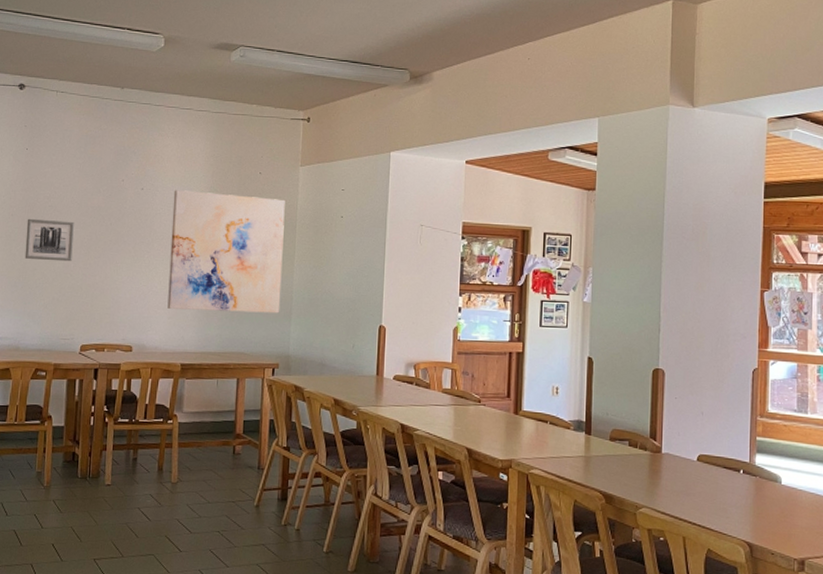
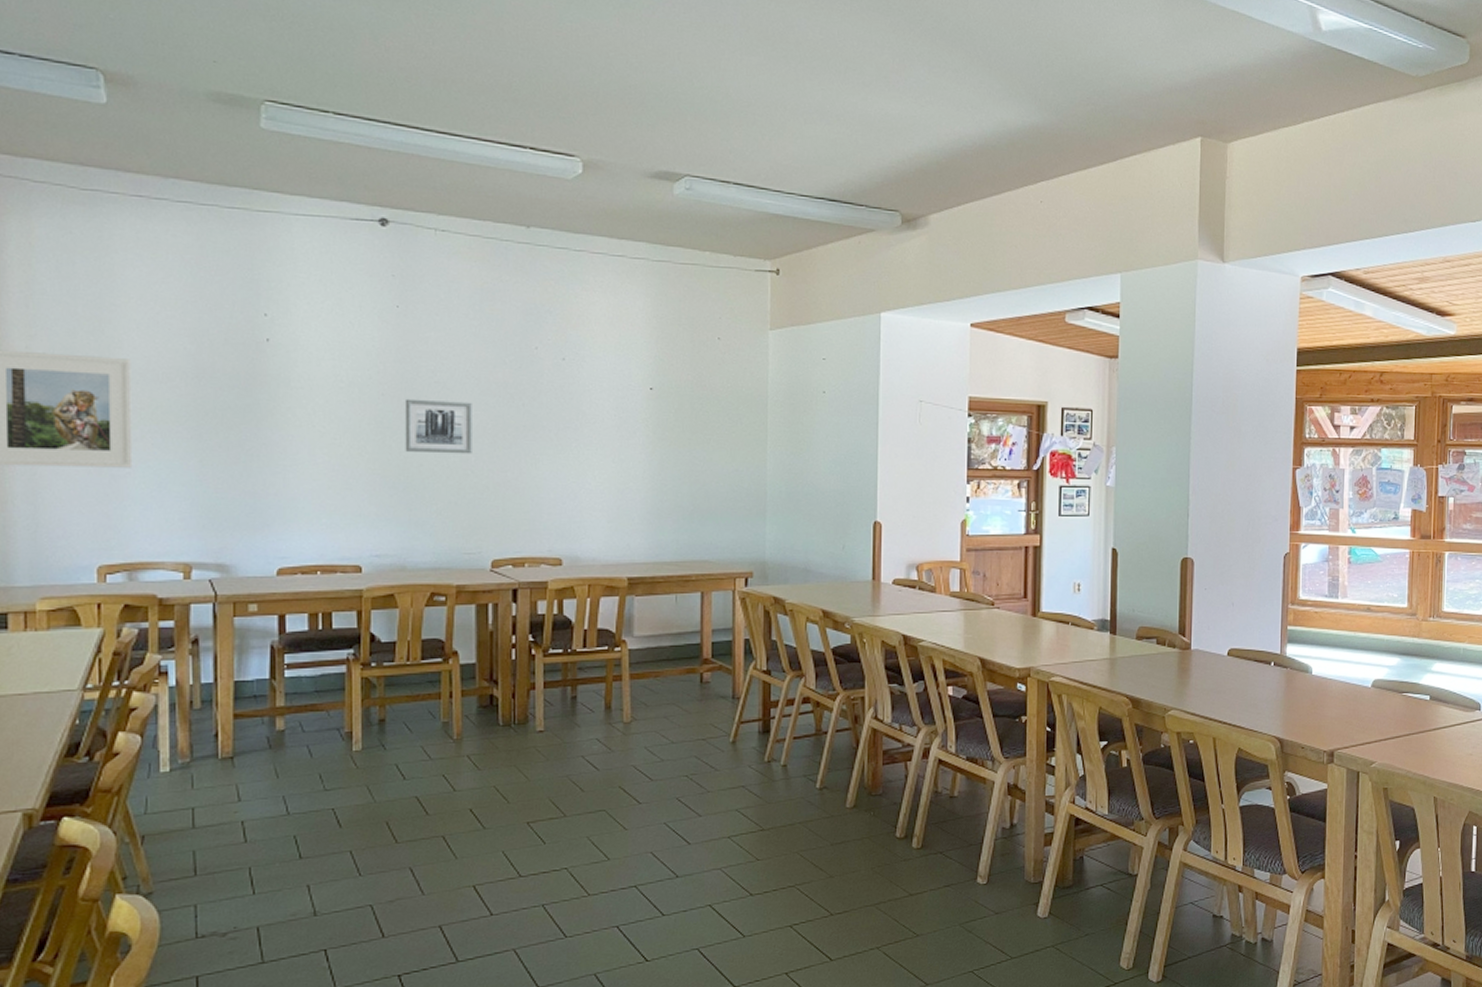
wall art: present [167,190,285,314] -> none [606,360,752,512]

